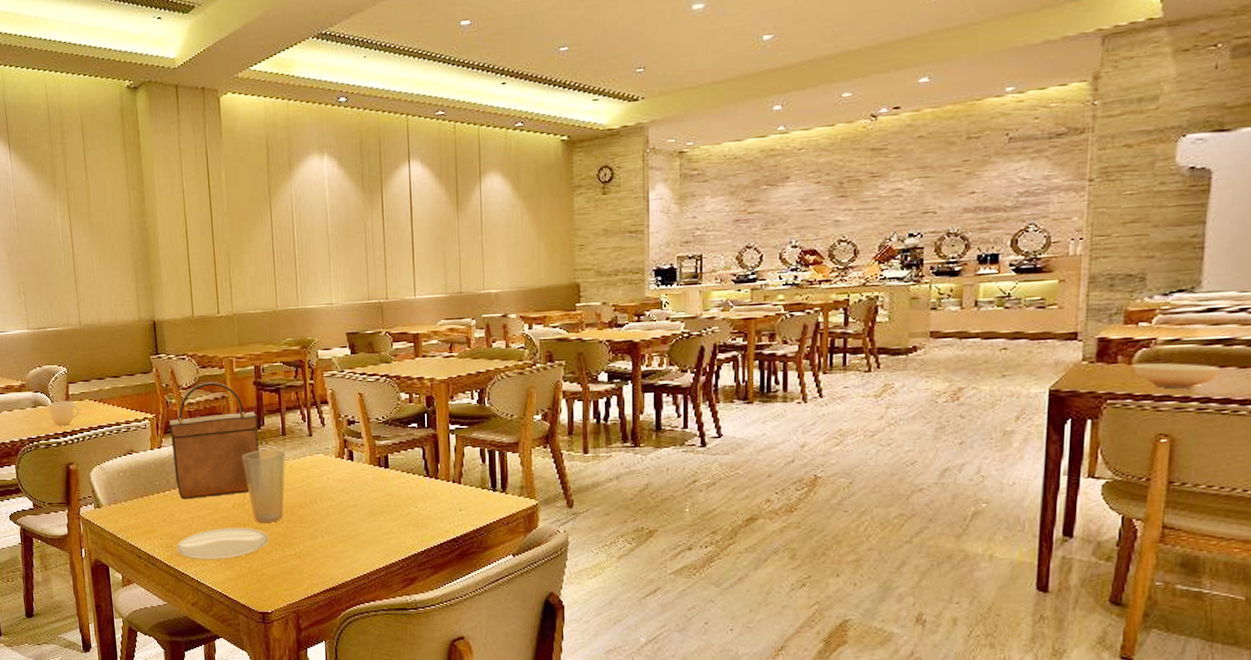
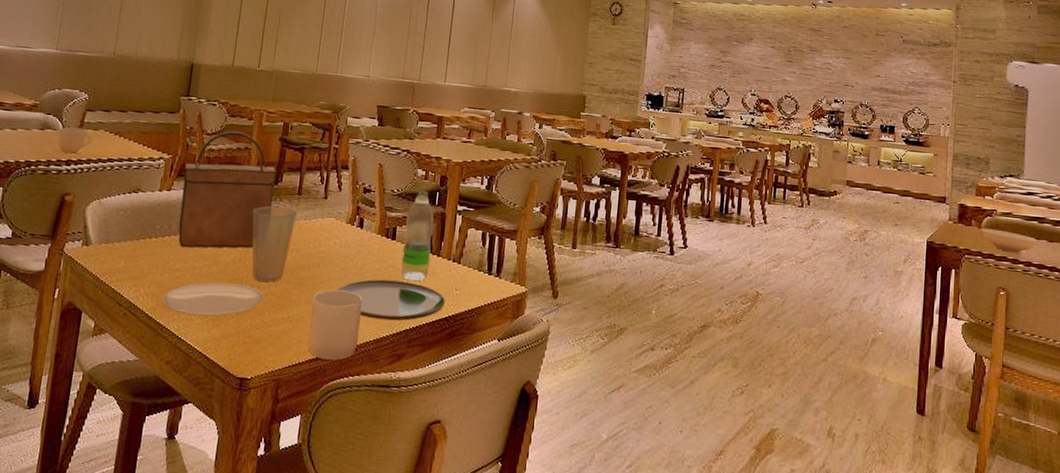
cup: none [315,523,369,589] -> present [307,289,363,360]
plate: none [338,508,452,547] -> present [337,279,446,321]
bottle: none [396,414,429,506] -> present [401,190,434,282]

